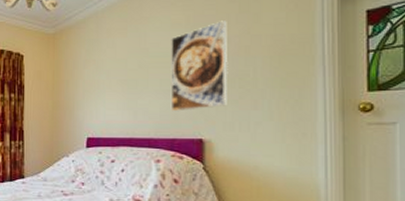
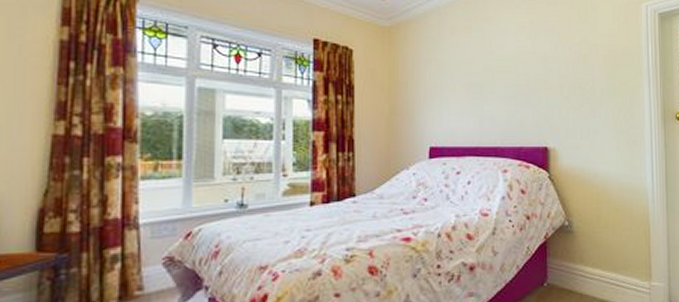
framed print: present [170,21,229,112] -> none [516,27,570,119]

